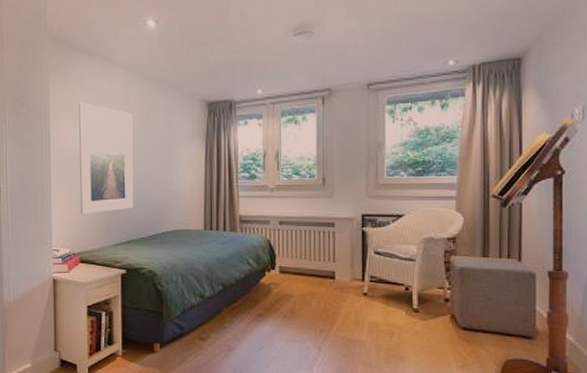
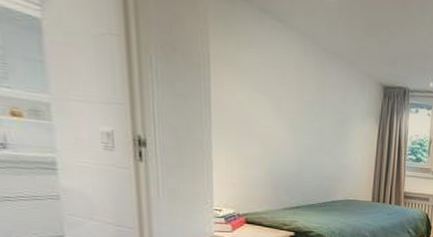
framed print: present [79,102,134,214] -> none [245,60,307,177]

